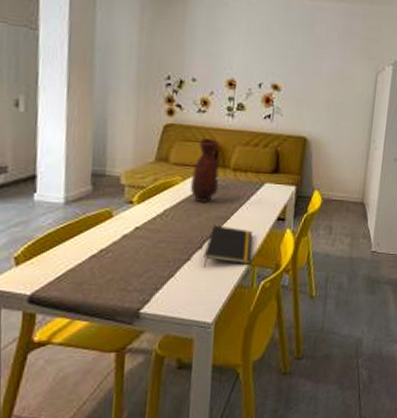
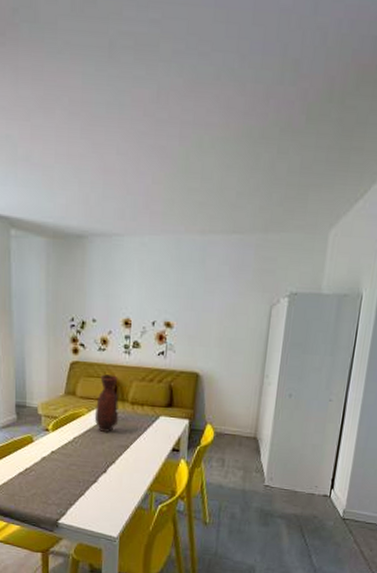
notepad: present [203,225,253,268] -> none [108,452,150,490]

